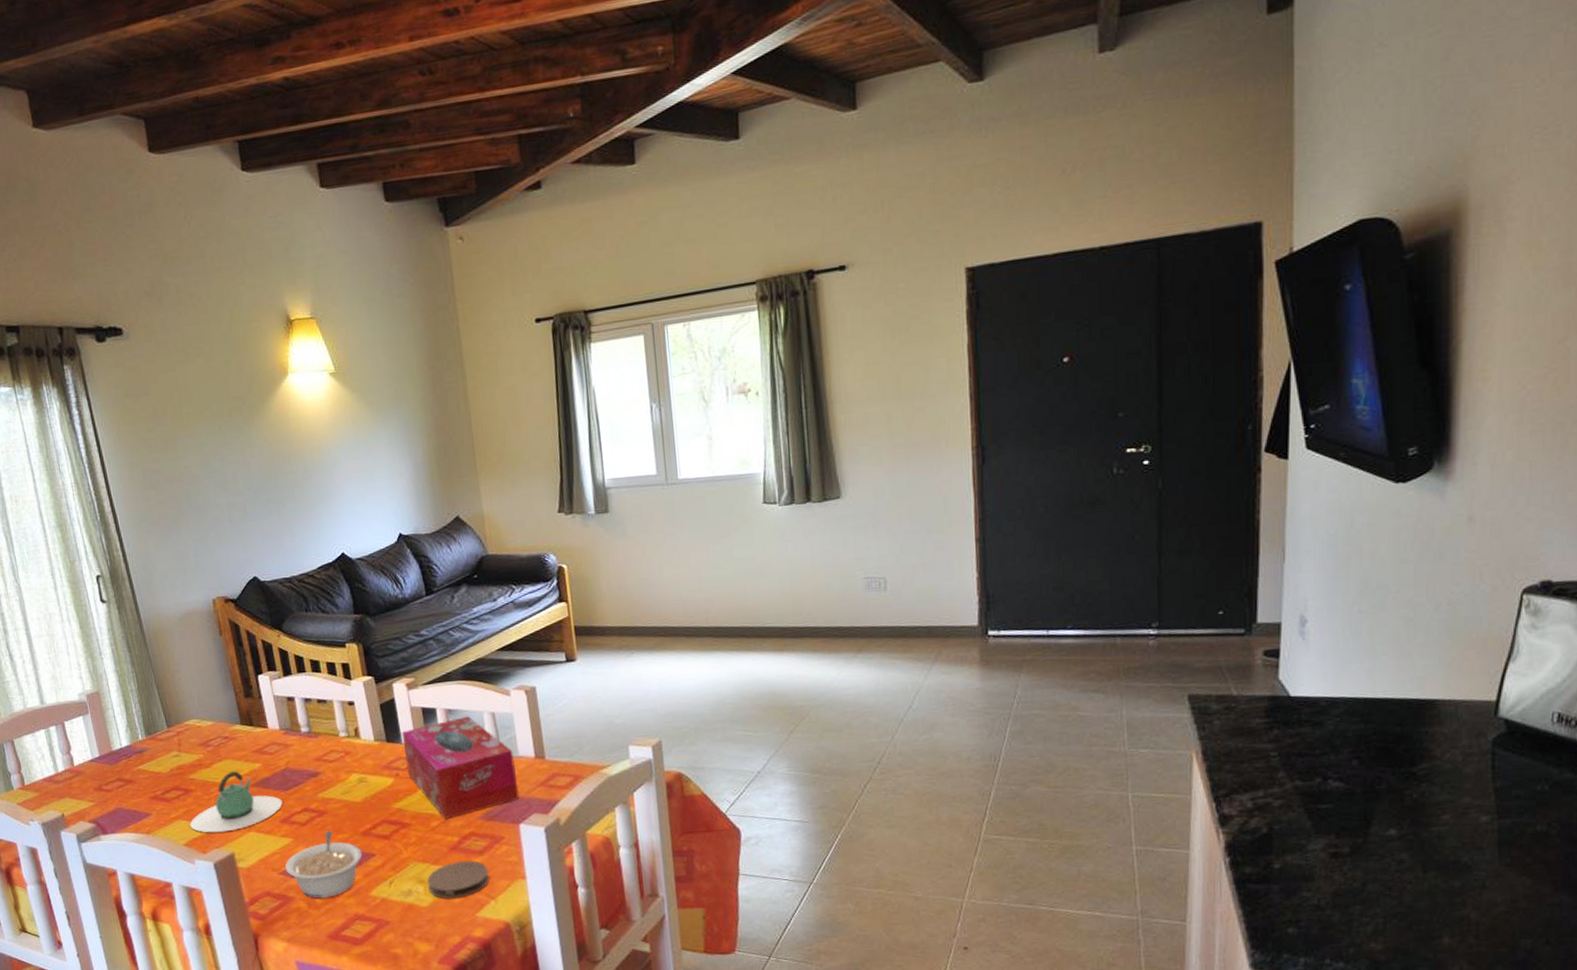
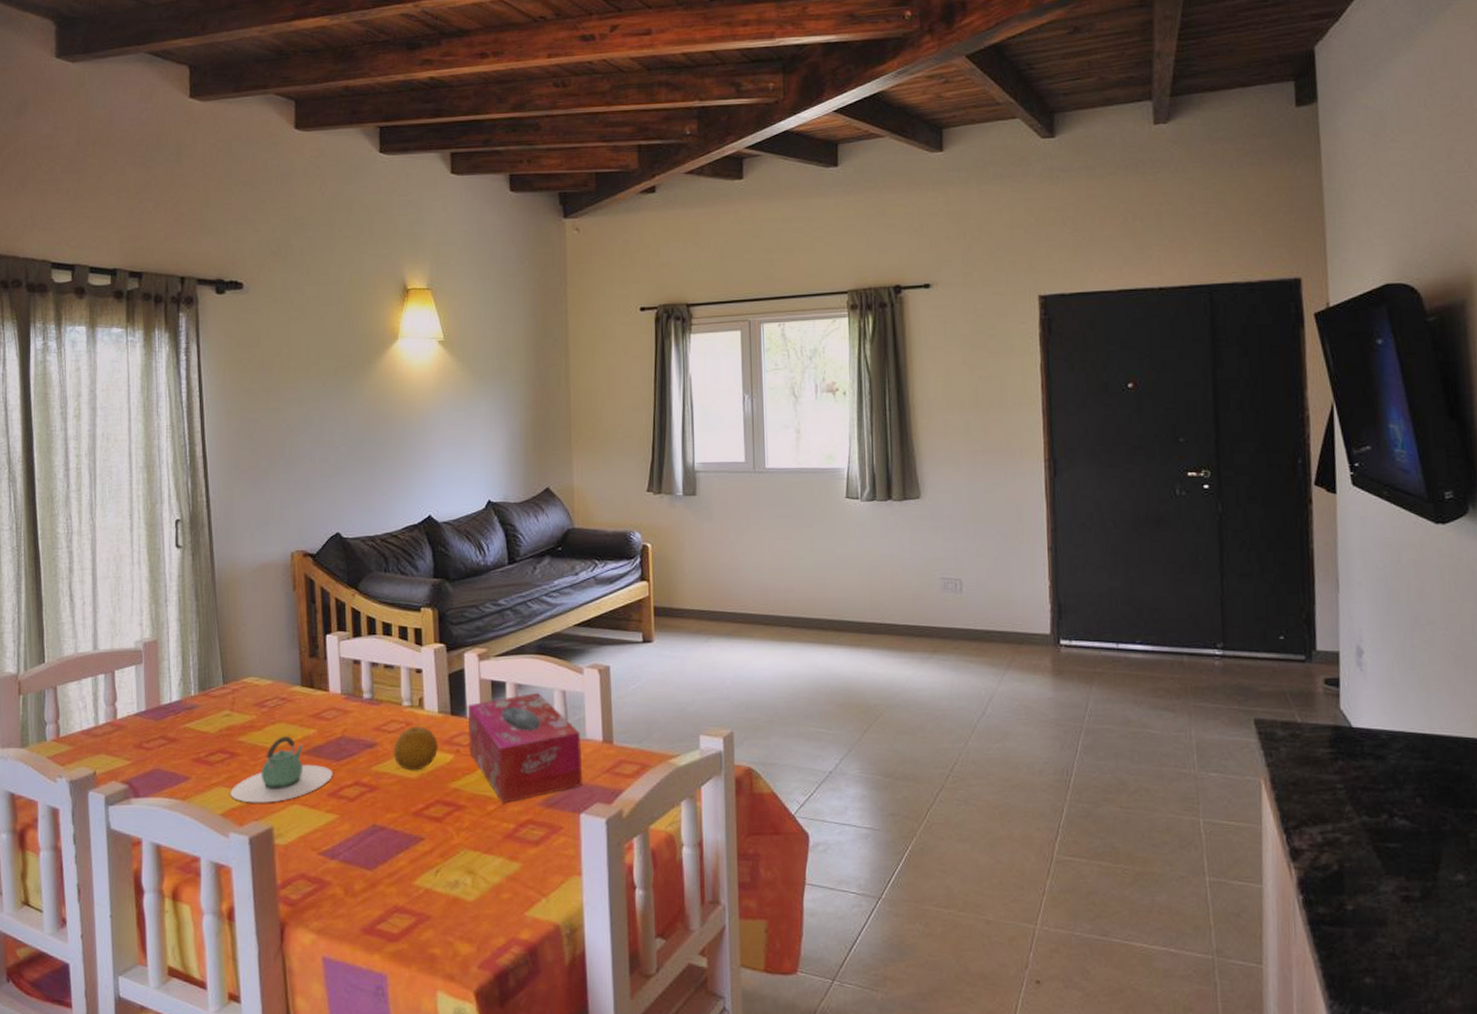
legume: present [284,830,363,899] -> none [325,808,411,885]
fruit: none [336,755,379,796] -> present [393,727,438,771]
coaster: present [427,861,490,899] -> none [477,852,544,894]

